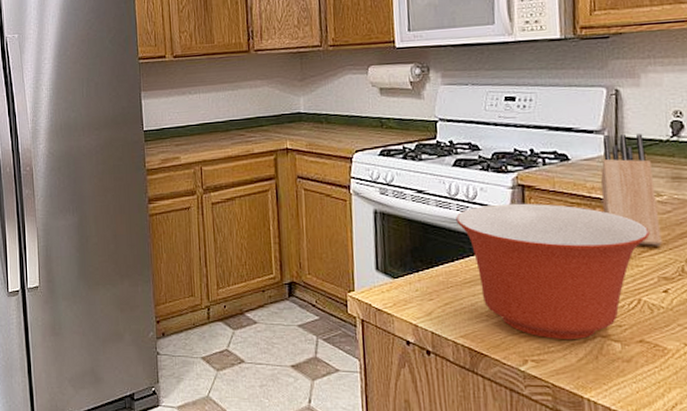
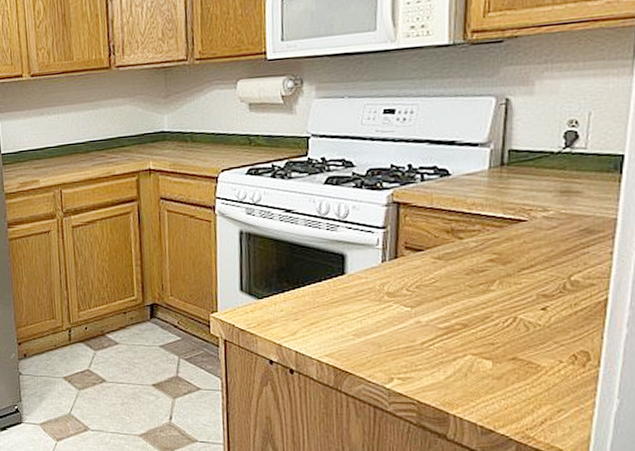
mixing bowl: present [456,203,650,340] -> none [325,221,532,359]
knife block: present [600,134,662,246] -> none [482,145,544,263]

